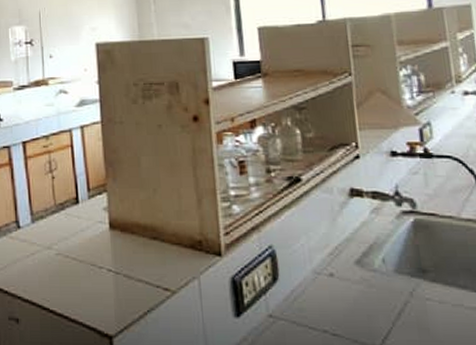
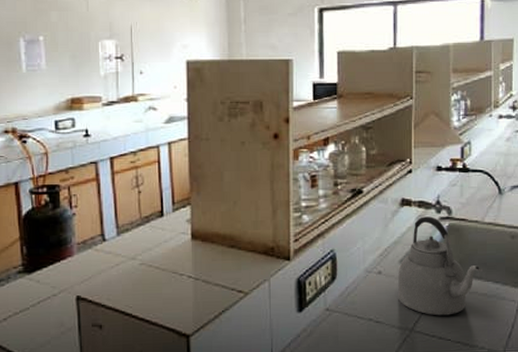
kettle: none [354,210,467,332] -> present [397,216,482,316]

